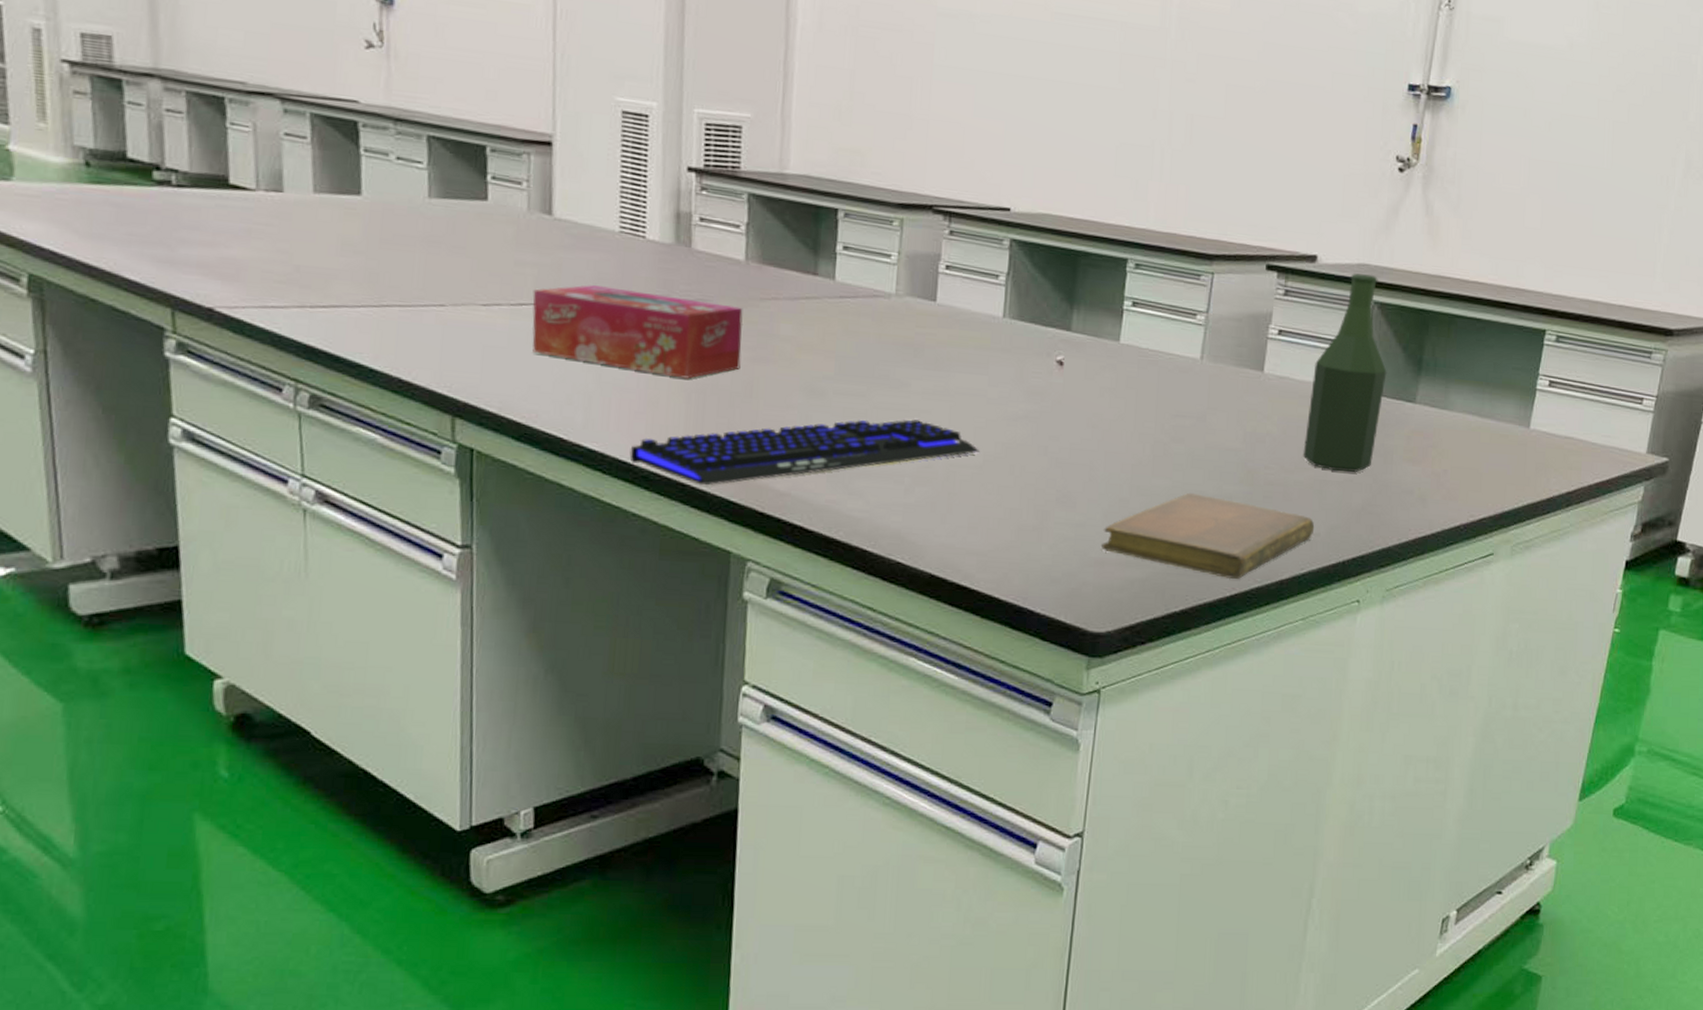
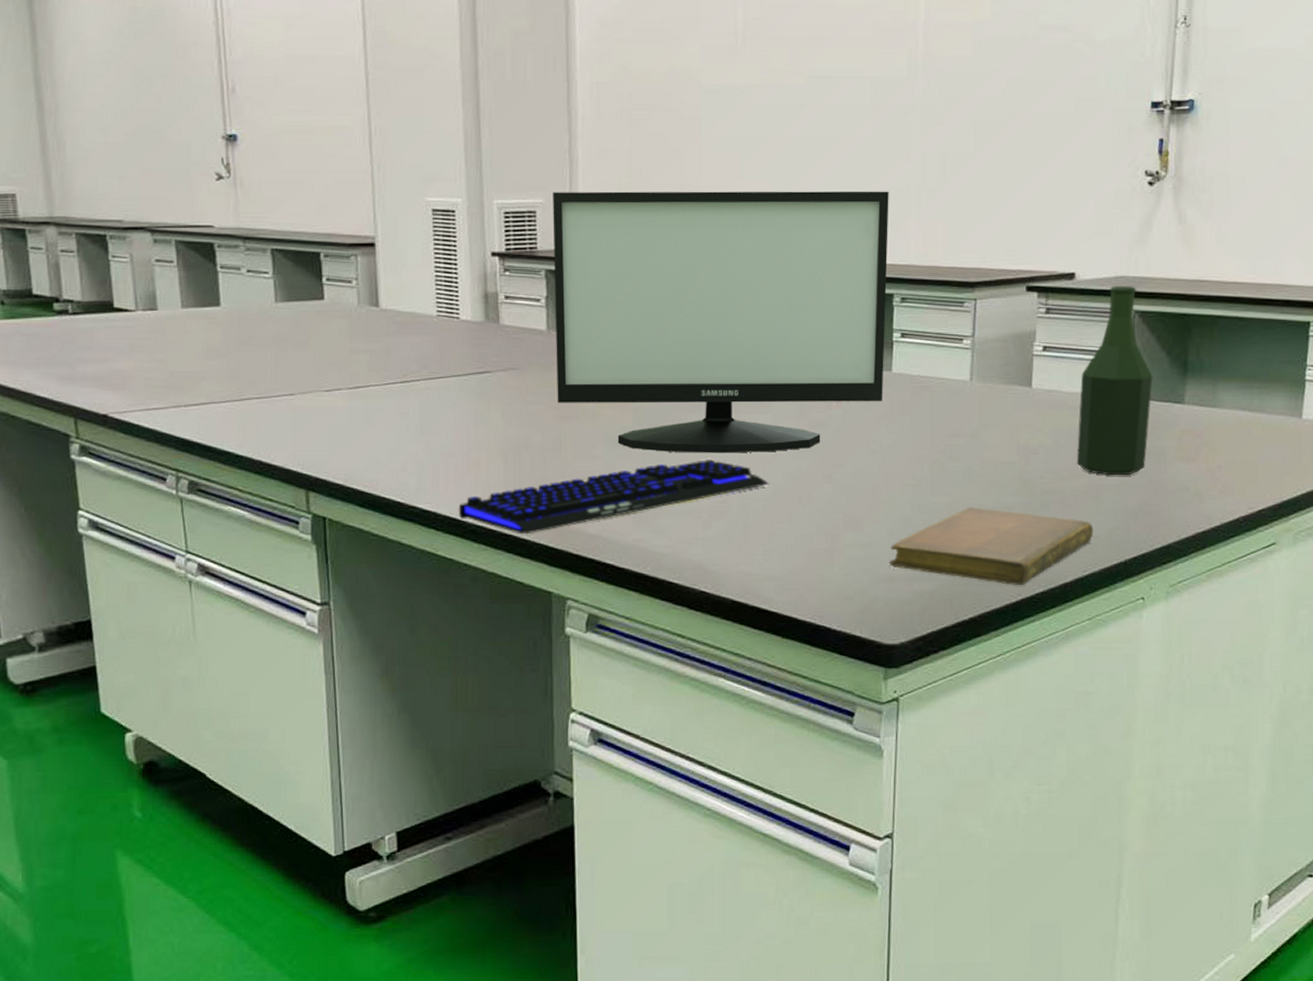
tissue box: present [532,285,744,379] -> none [367,365,549,440]
monitor: none [751,107,1131,417] -> present [553,191,889,453]

